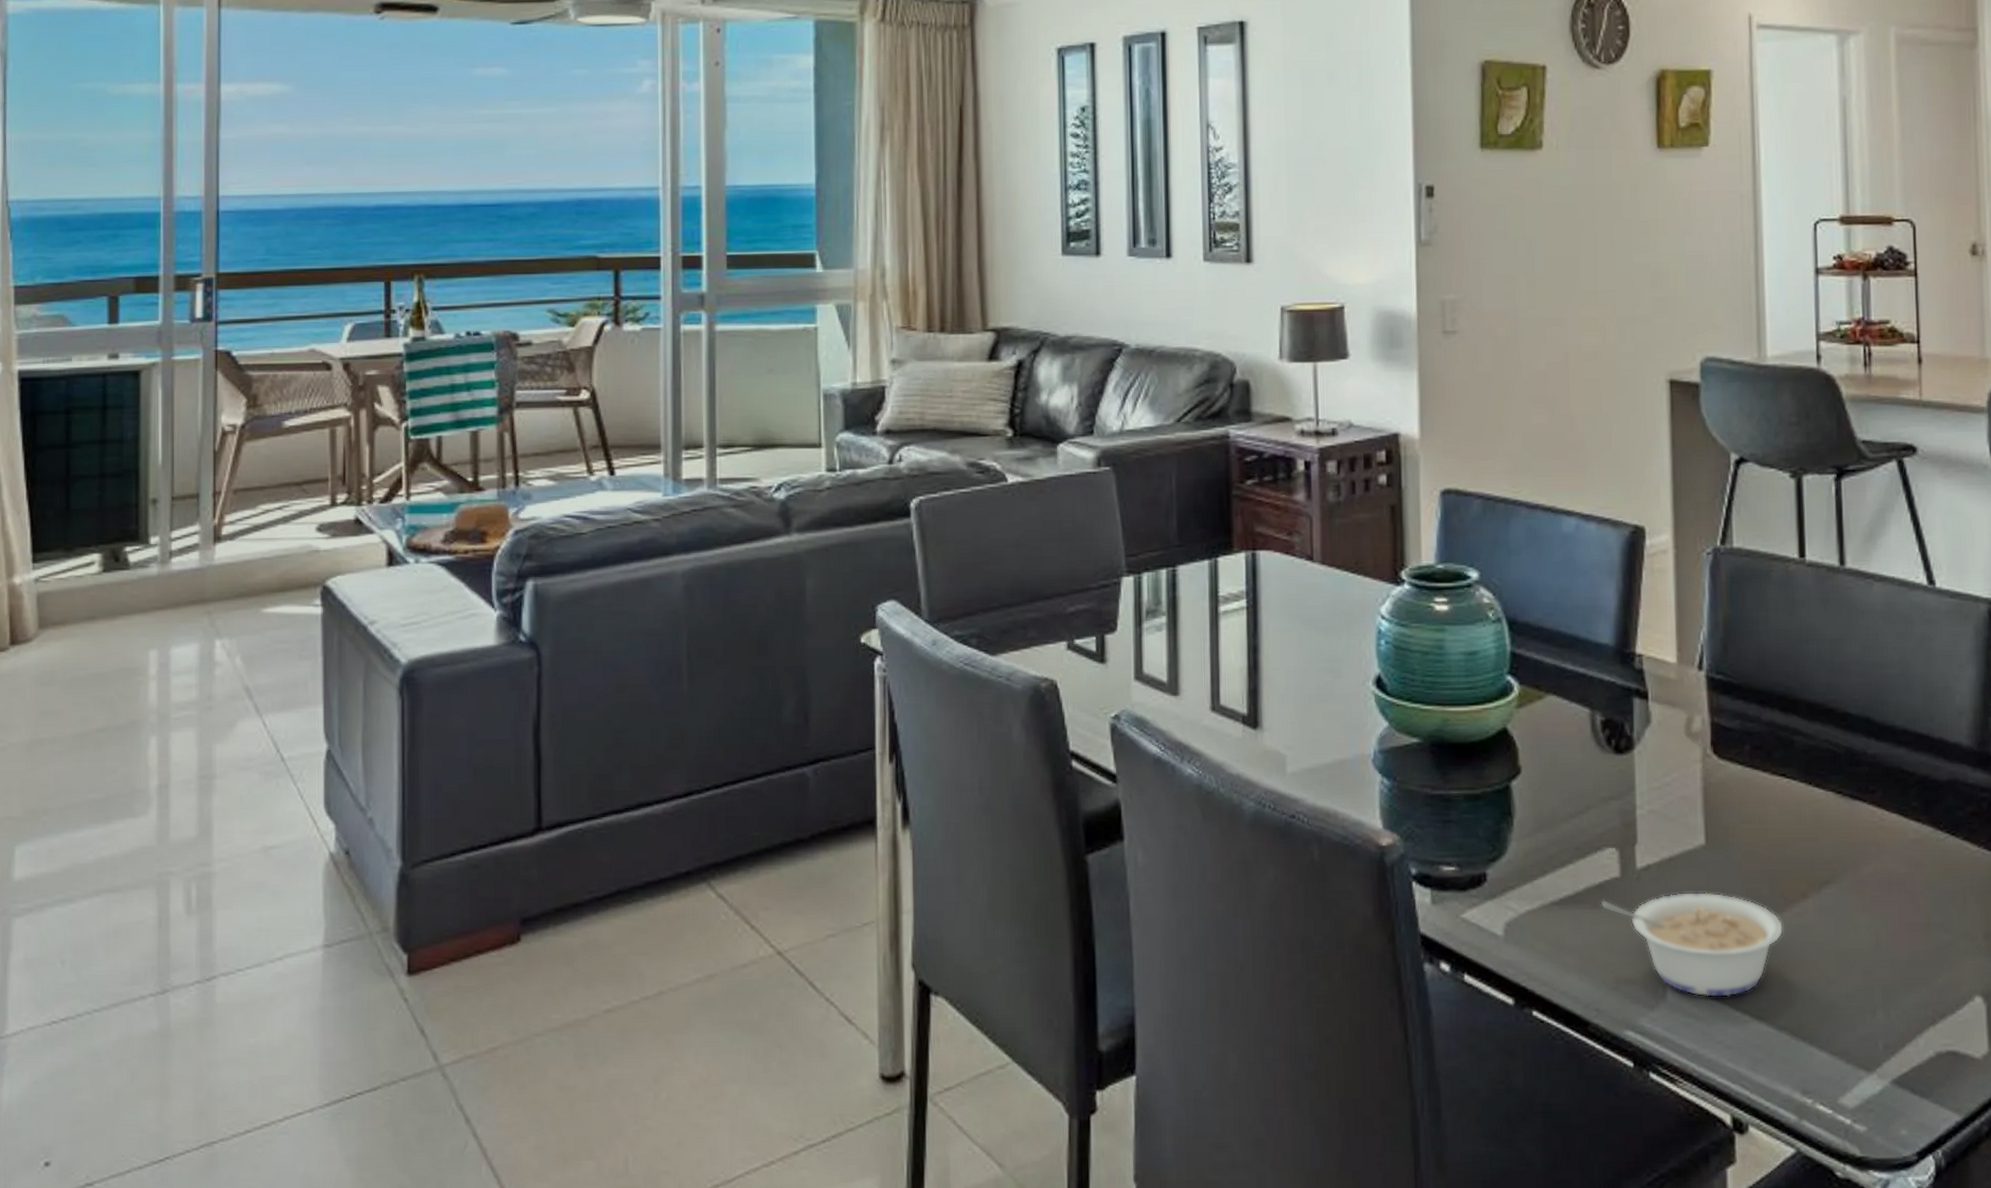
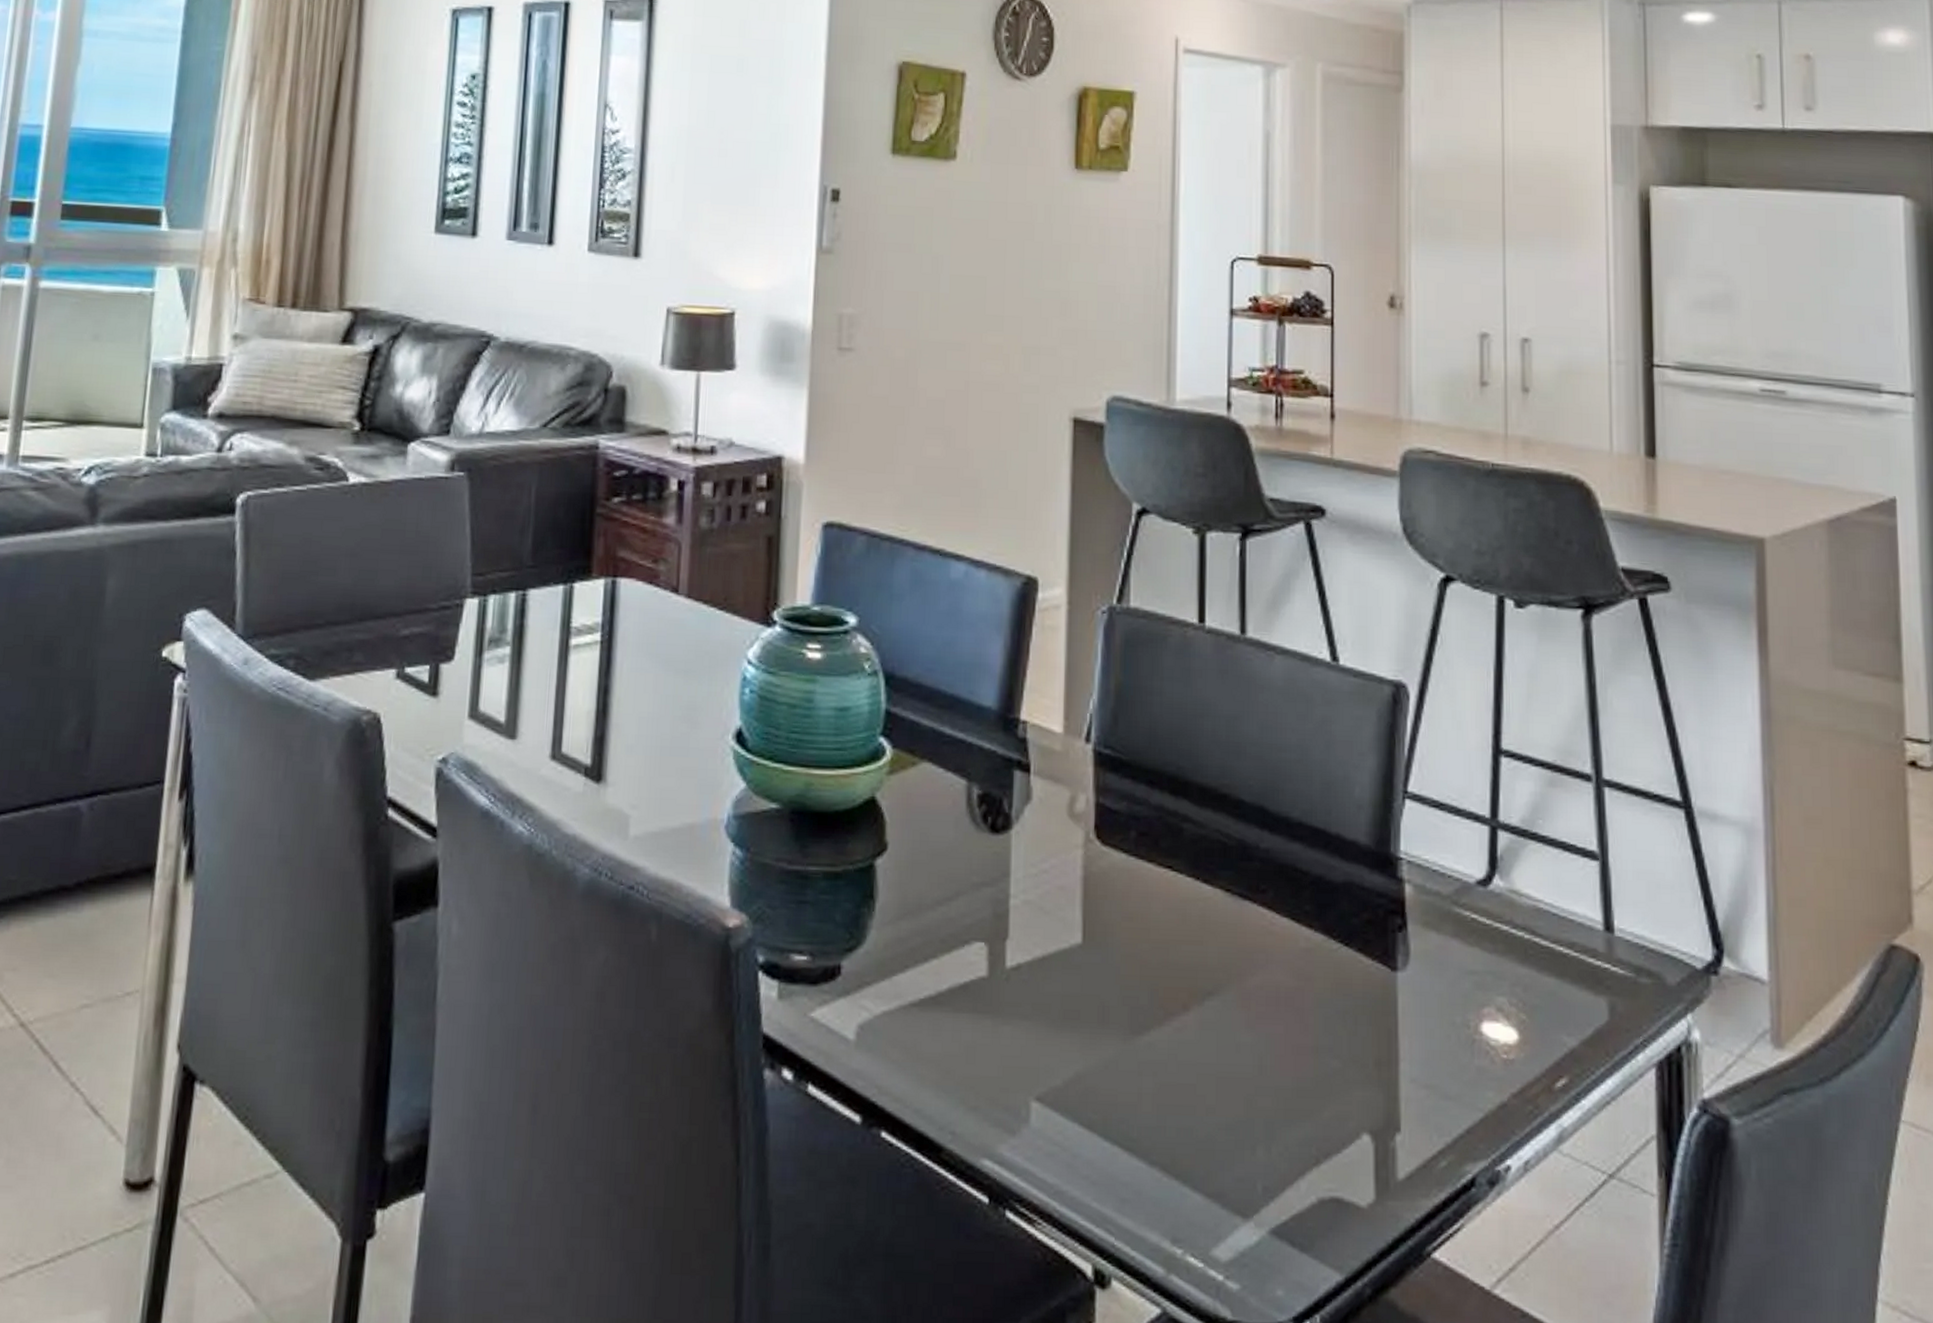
legume: present [1600,891,1784,998] -> none [964,997,1162,1124]

